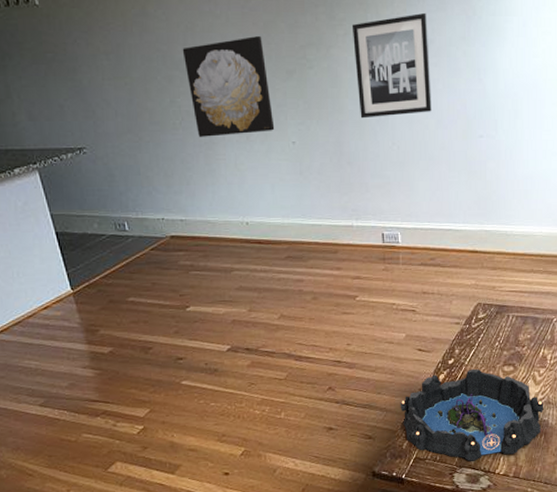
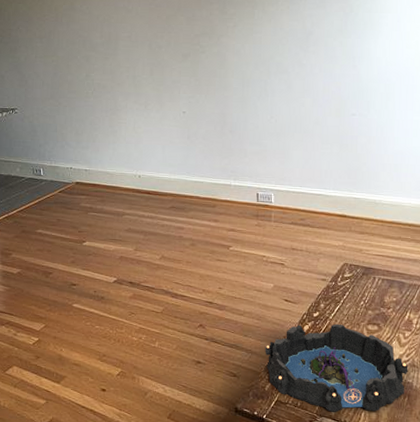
wall art: present [182,36,275,137] -> none [99,27,169,105]
wall art: present [351,12,432,119] -> none [240,9,309,95]

